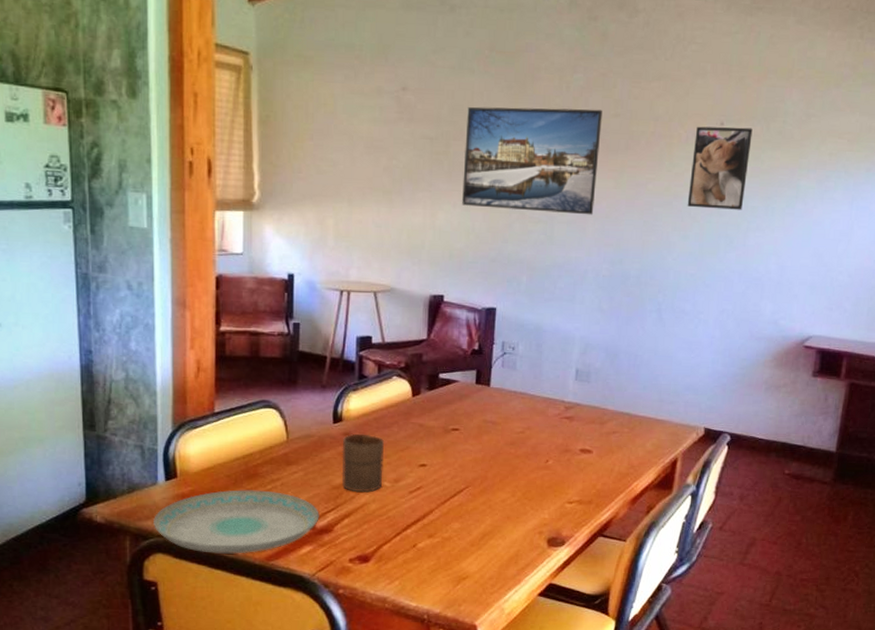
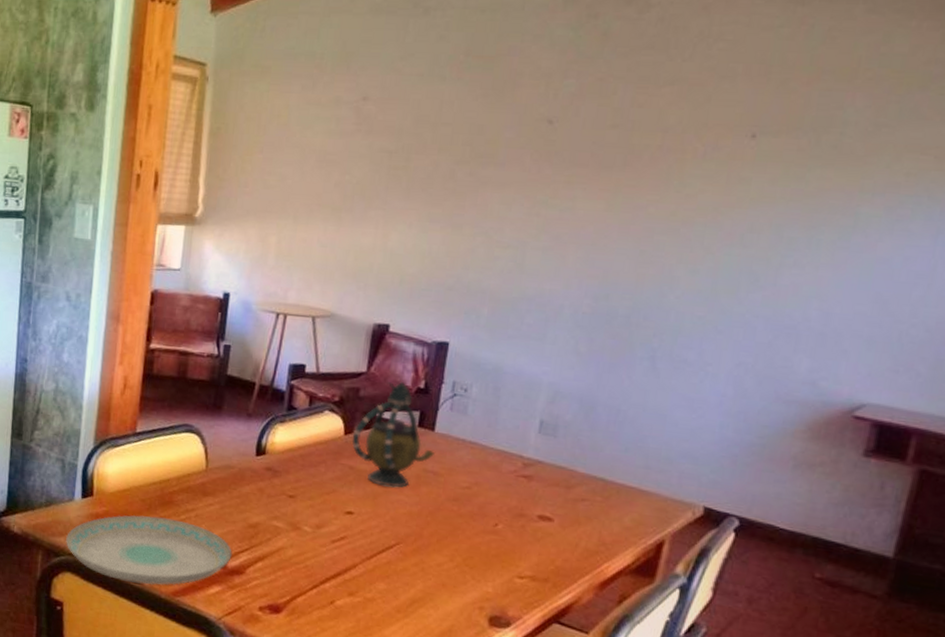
cup: present [341,433,385,493] -> none [259,469,310,536]
teapot: none [419,346,491,439] -> present [351,382,434,488]
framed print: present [462,106,602,215] -> none [419,117,597,242]
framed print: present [687,126,753,210] -> none [699,139,796,241]

